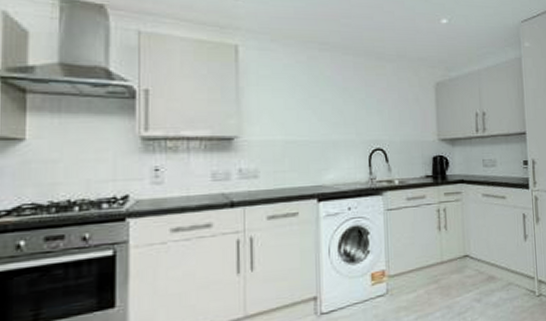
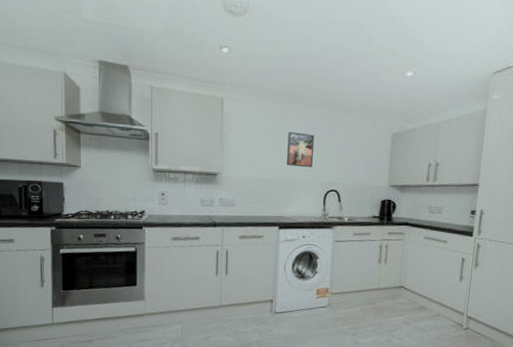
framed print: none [321,83,352,124] -> present [287,131,315,168]

